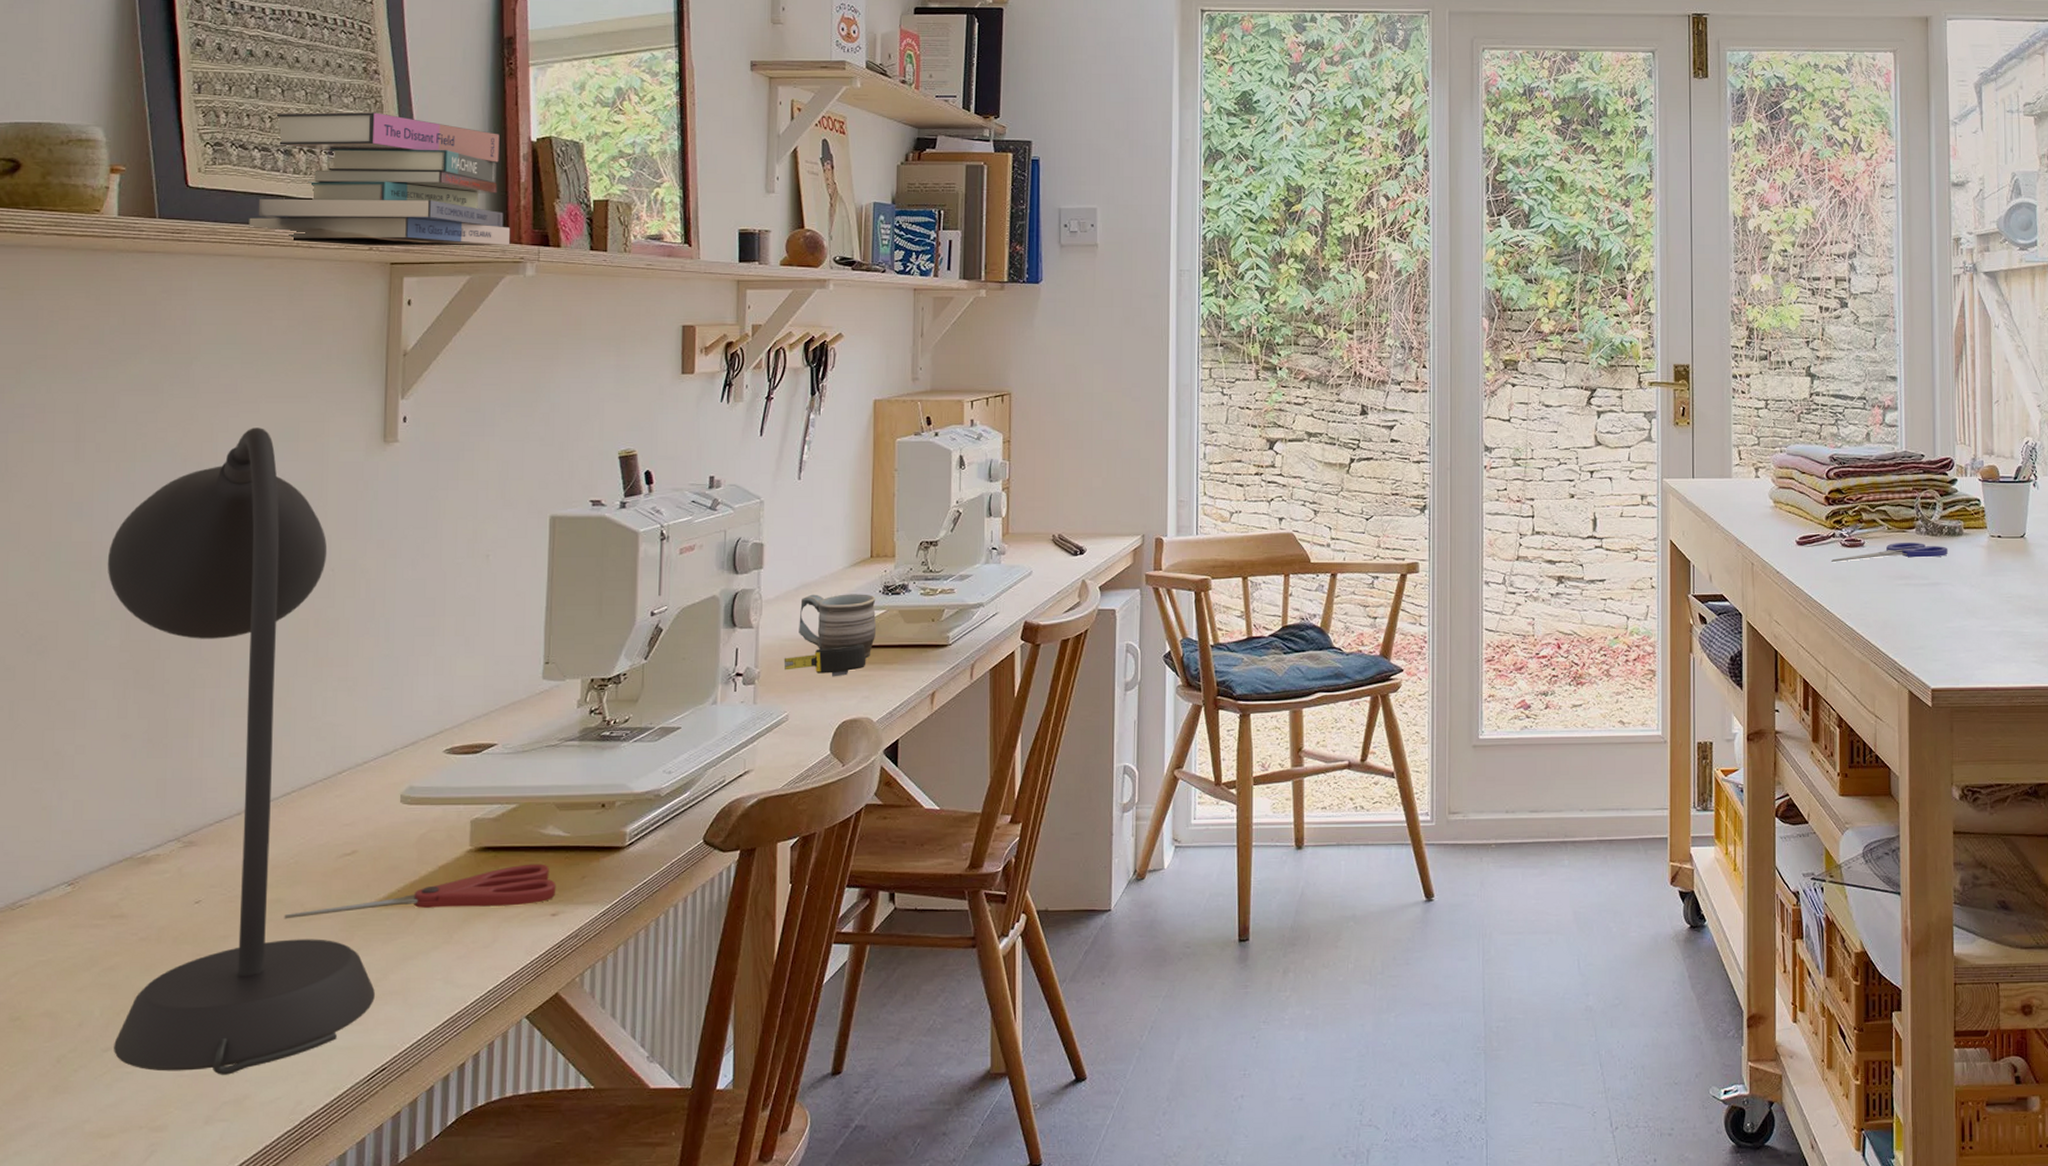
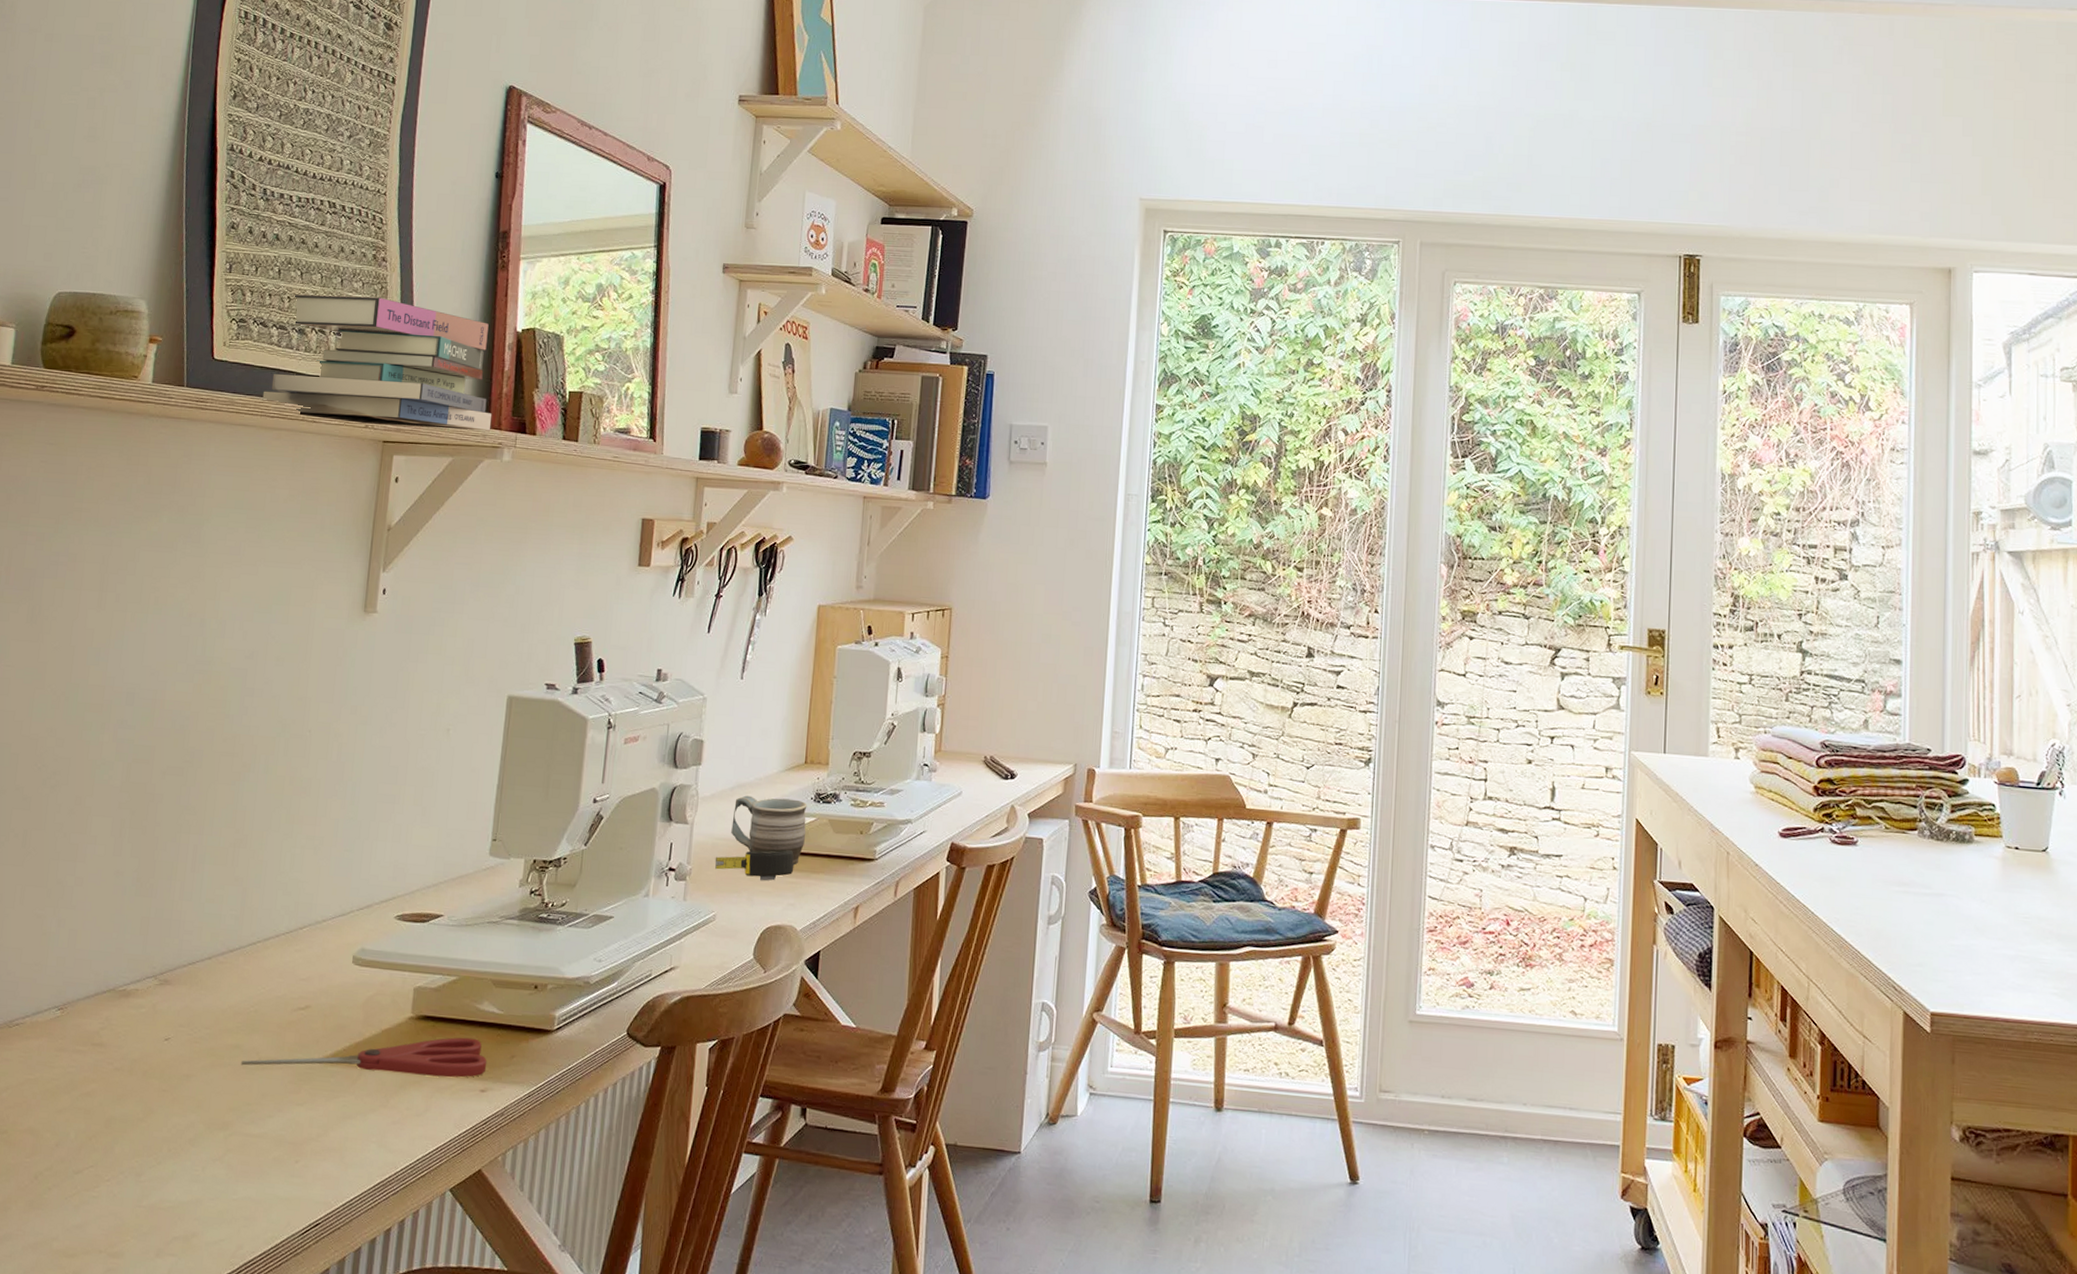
desk lamp: present [107,428,375,1075] -> none [83,589,316,1211]
scissors: present [1830,542,1948,562] -> none [1817,844,1955,865]

